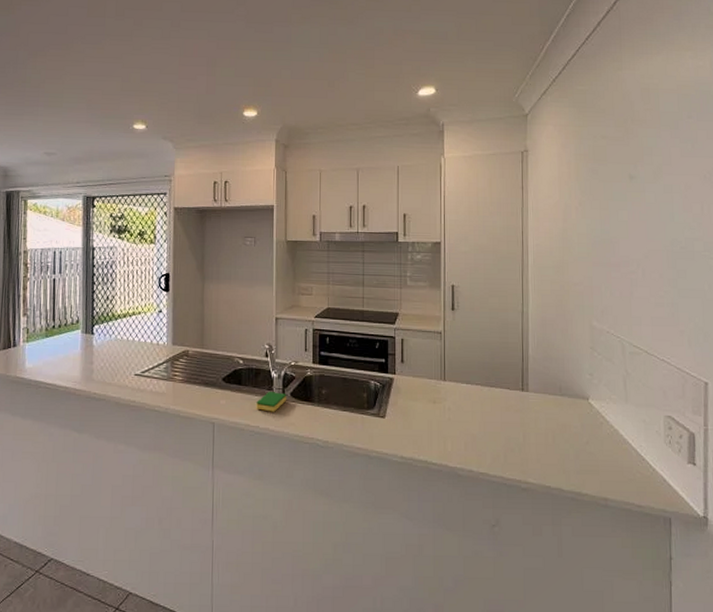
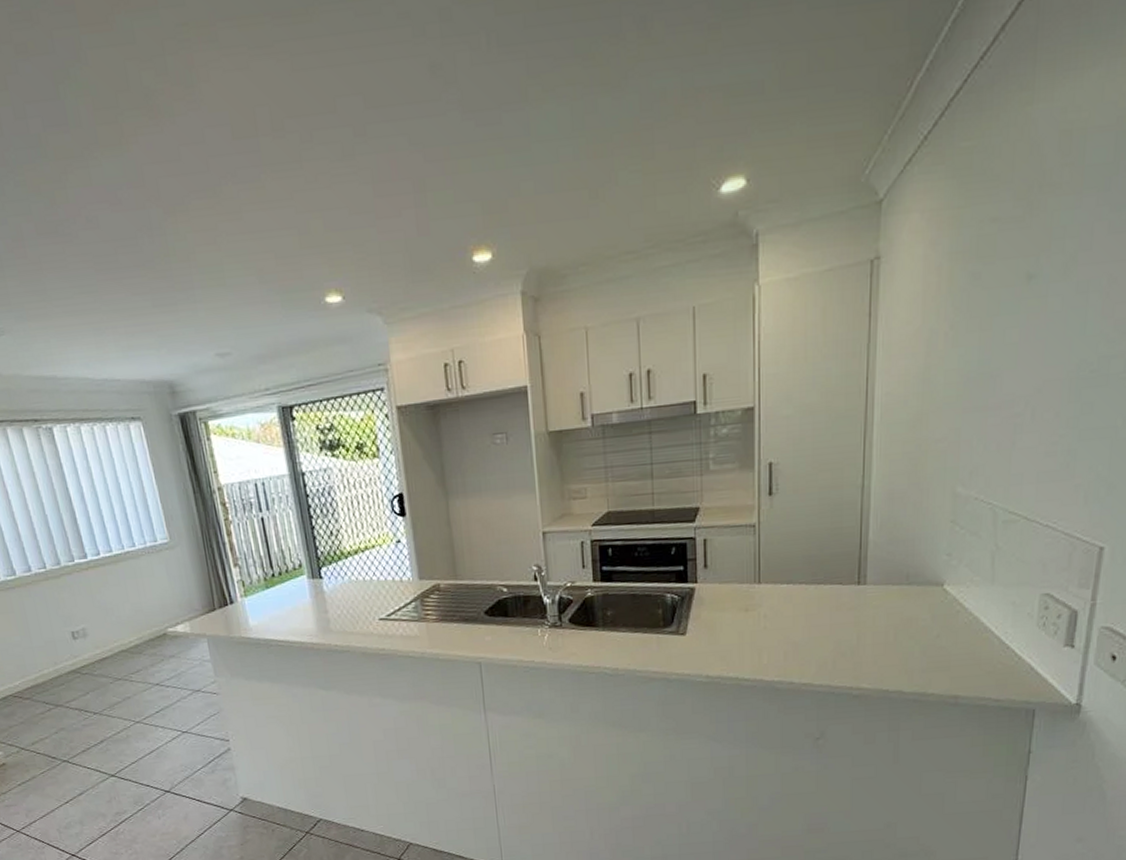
dish sponge: present [256,392,287,412] -> none [528,620,565,644]

